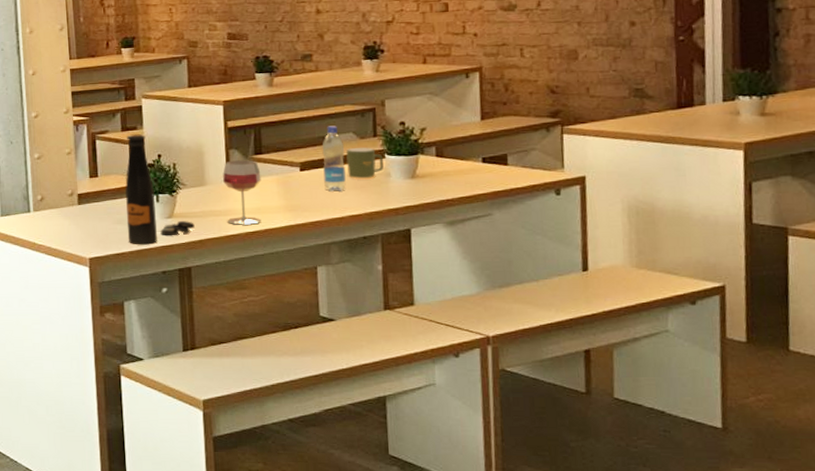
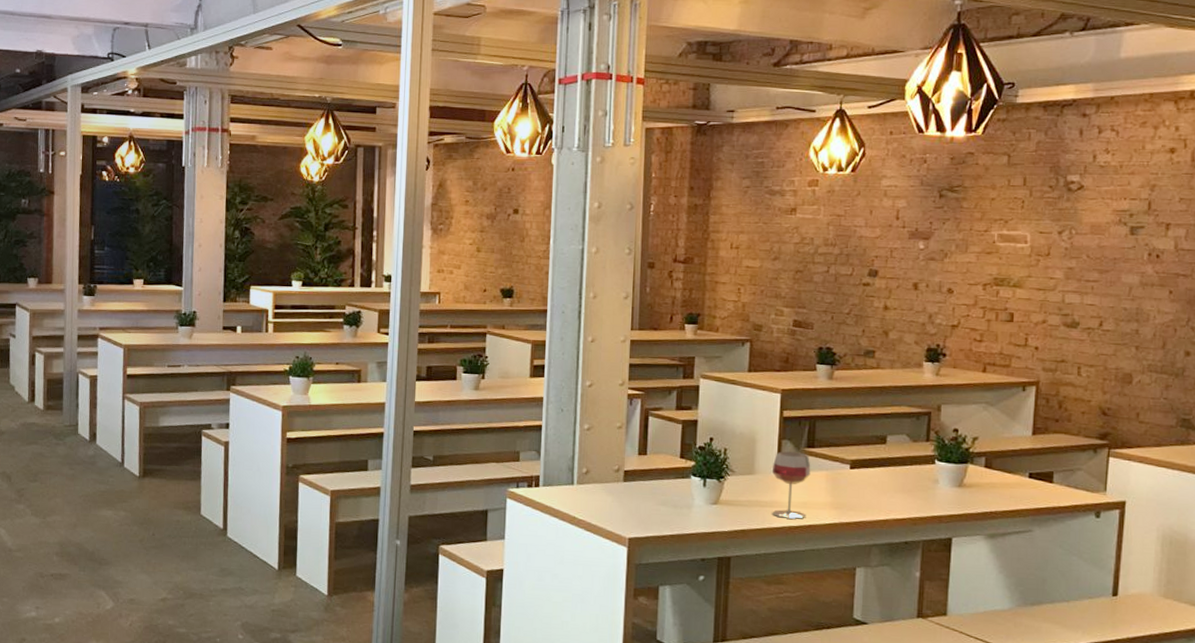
beer bottle: present [125,134,195,244] -> none [670,414,739,529]
bottle: present [322,125,346,192] -> none [872,425,897,493]
mug: present [346,147,384,179] -> none [897,450,933,483]

